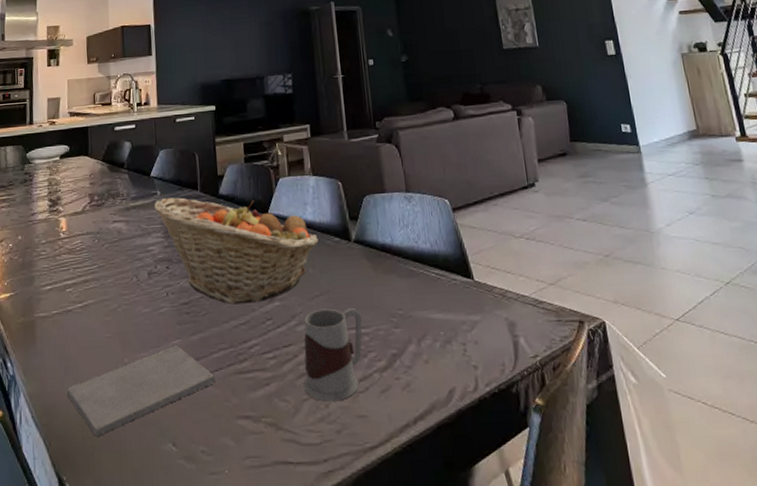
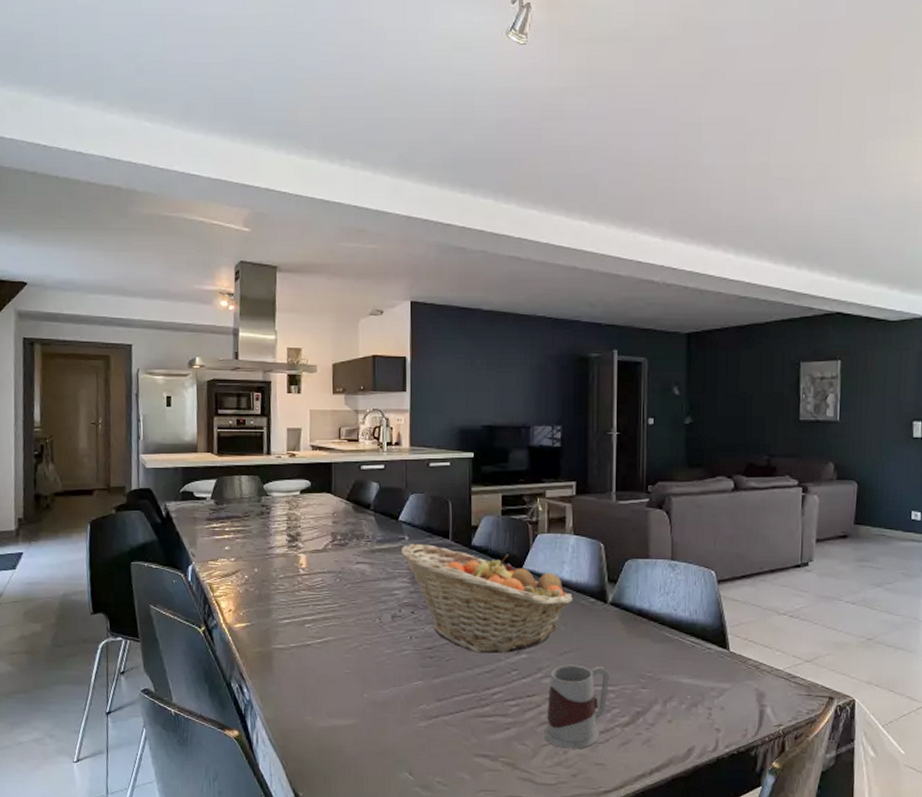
notepad: present [67,345,216,436] -> none [304,686,456,761]

